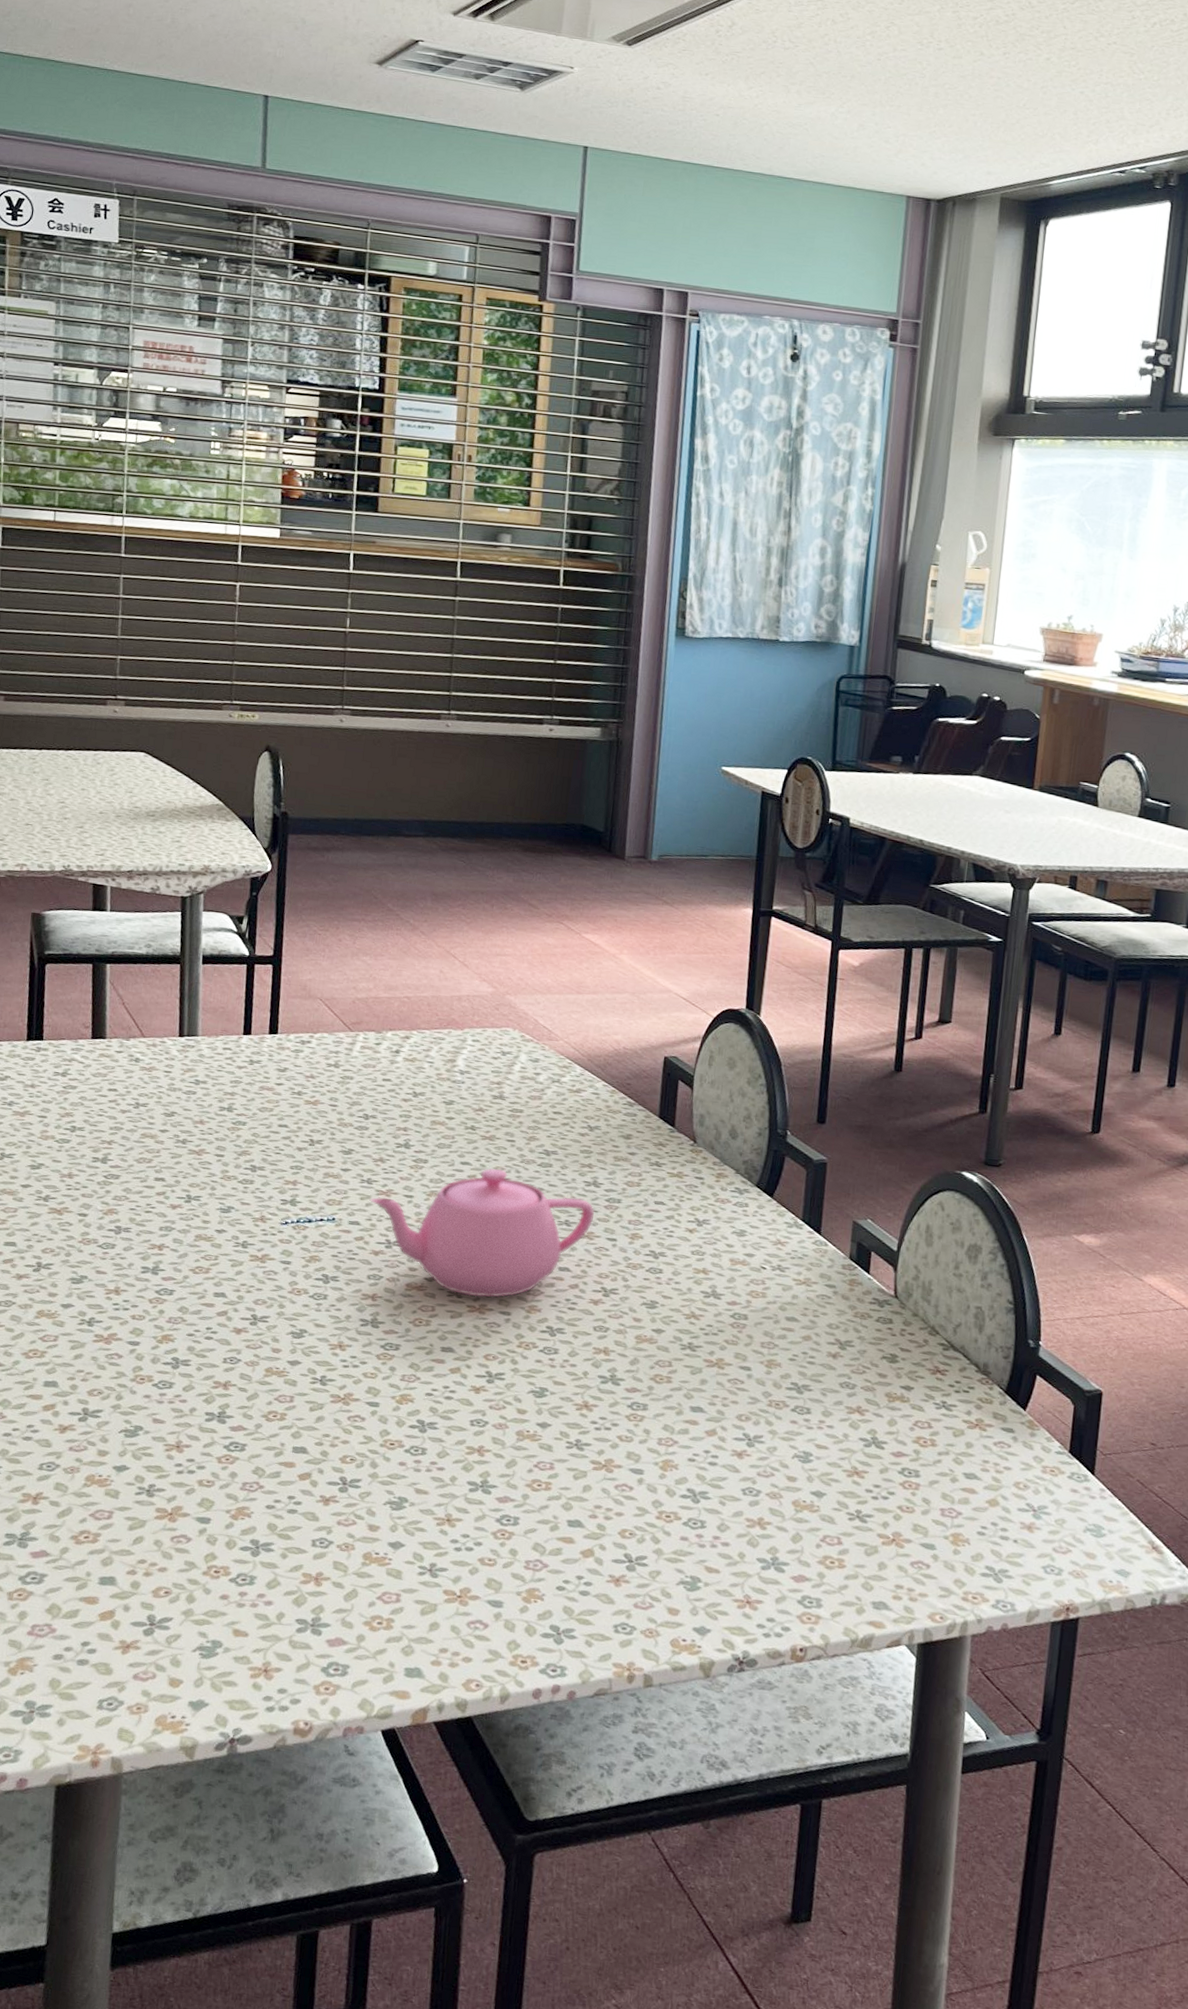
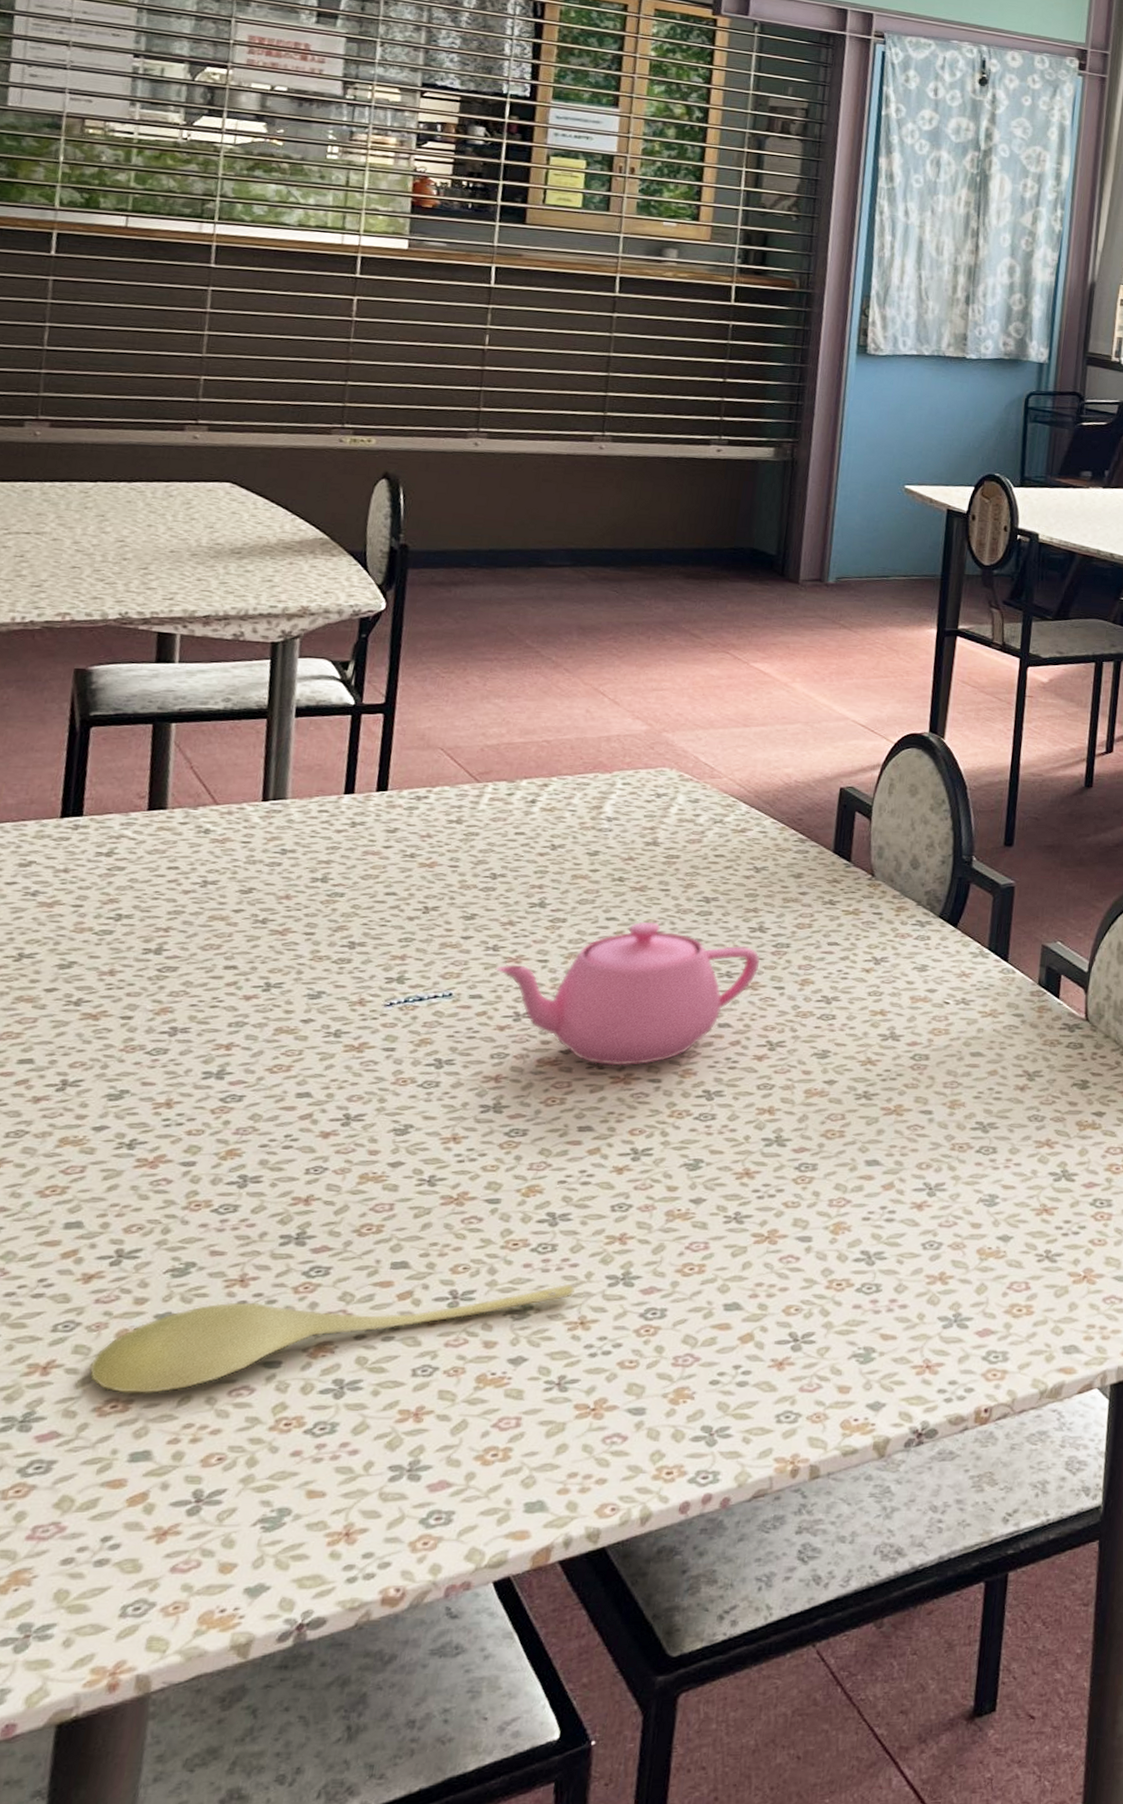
spoon: none [67,1463,443,1531] -> present [88,1283,576,1393]

